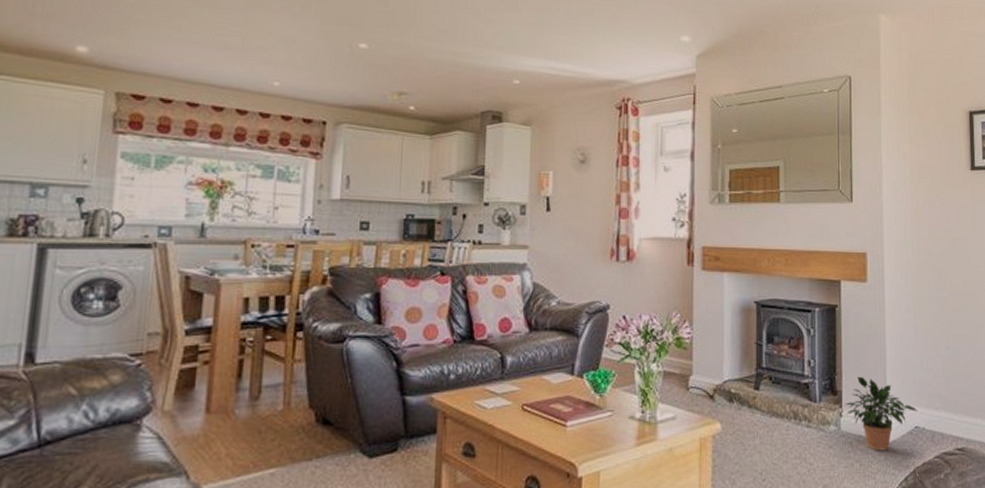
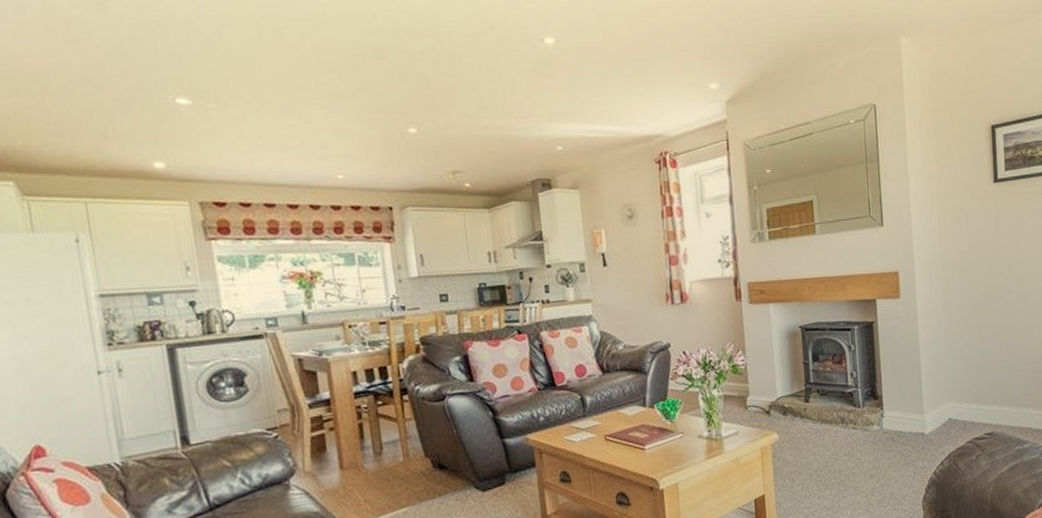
potted plant: present [844,376,917,451] -> none [885,381,950,443]

